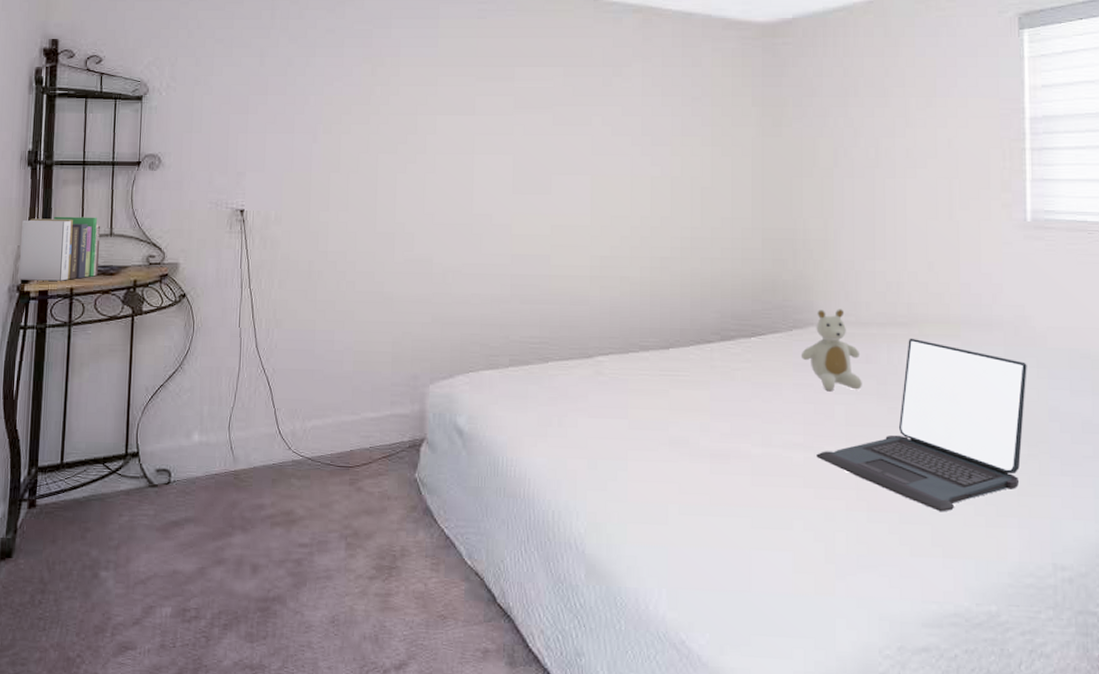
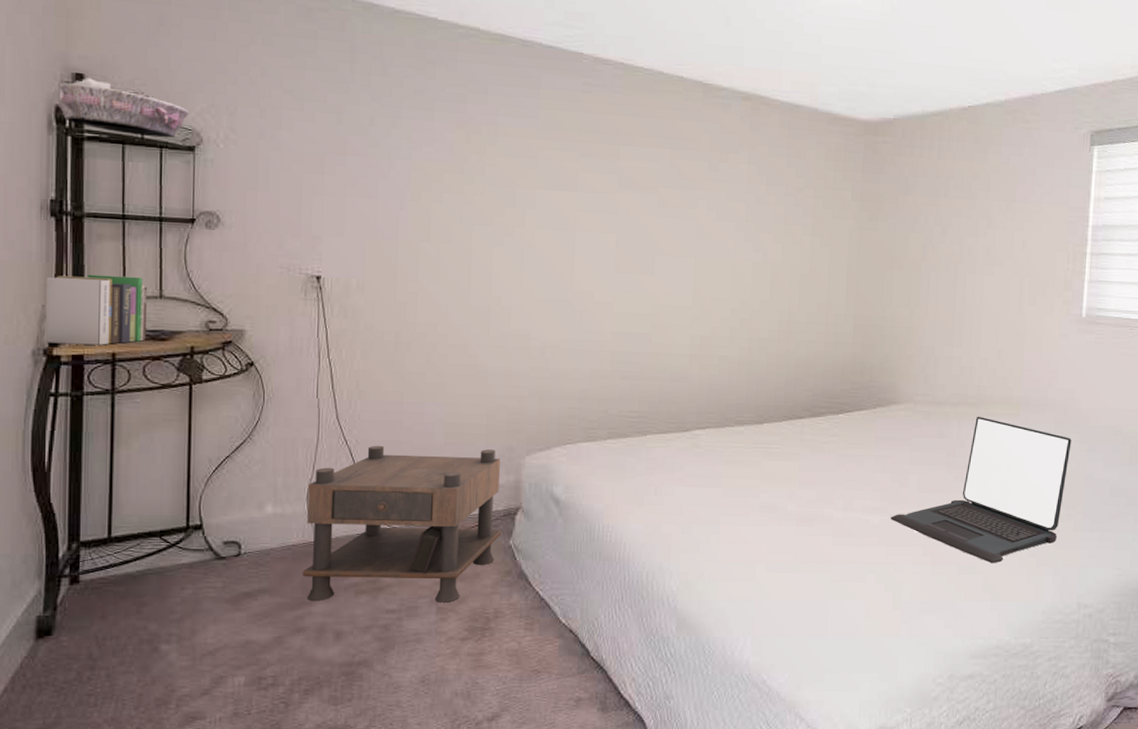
decorative basket: none [36,42,139,90] -> present [56,78,189,138]
nightstand: none [223,374,408,538] -> present [302,445,502,603]
stuffed bear: present [800,309,862,392] -> none [882,389,934,463]

